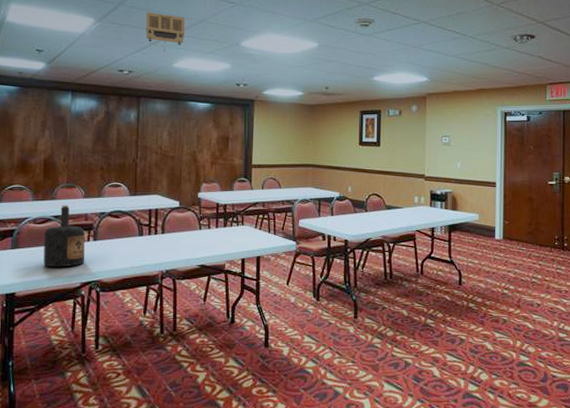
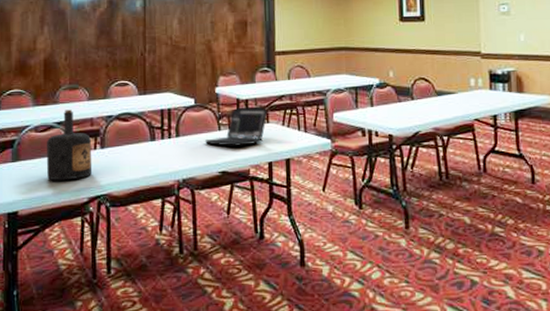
laptop: none [186,209,243,244] -> present [204,106,268,146]

